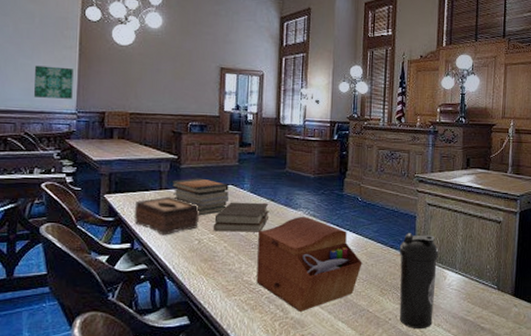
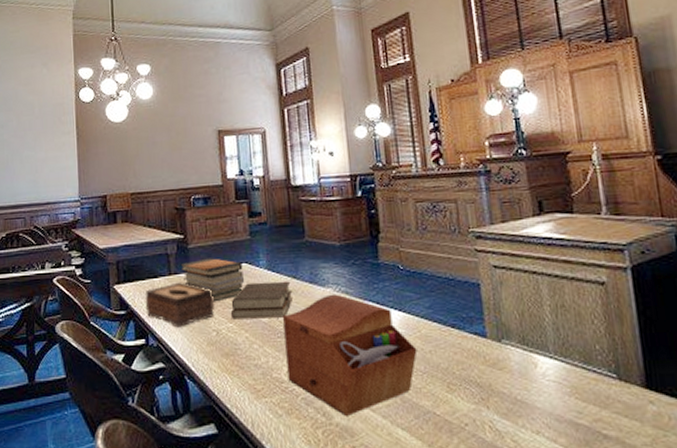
wall art: present [34,65,74,99] -> none [39,154,75,189]
water bottle: present [399,233,439,329] -> none [463,306,528,439]

